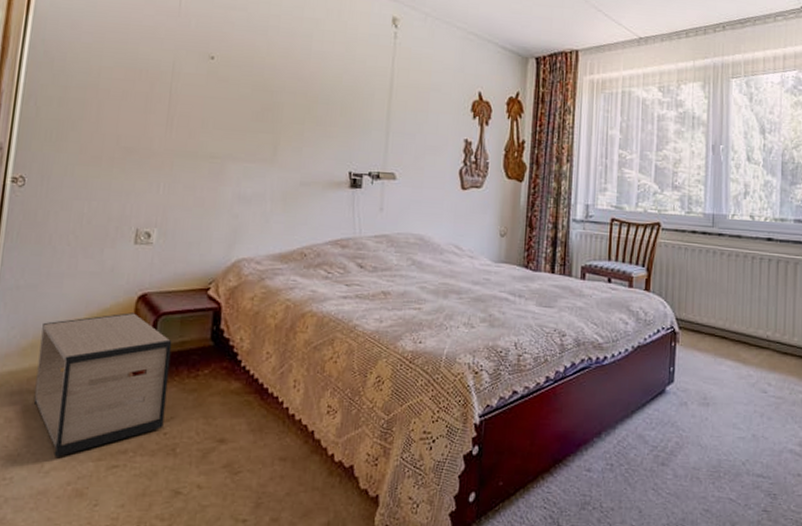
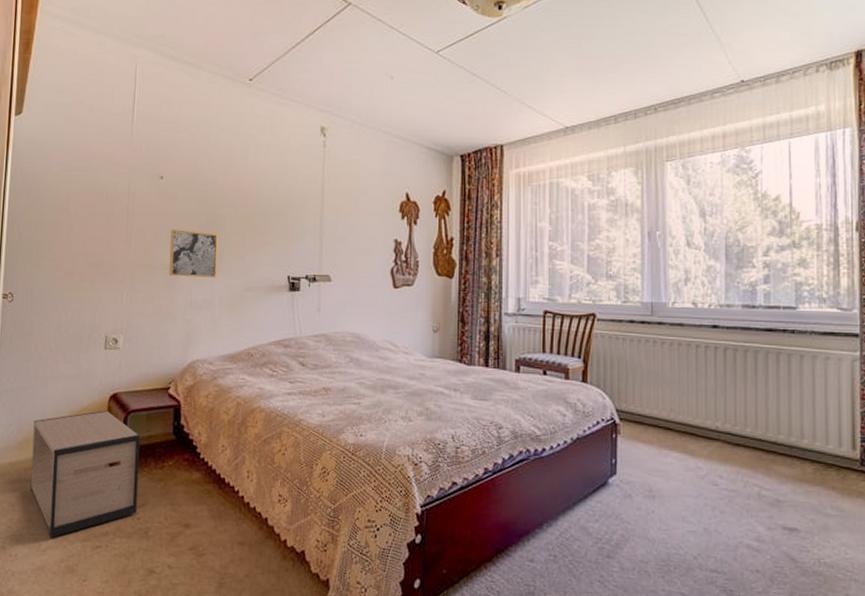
wall art: none [215,115,274,170] -> present [168,230,218,278]

